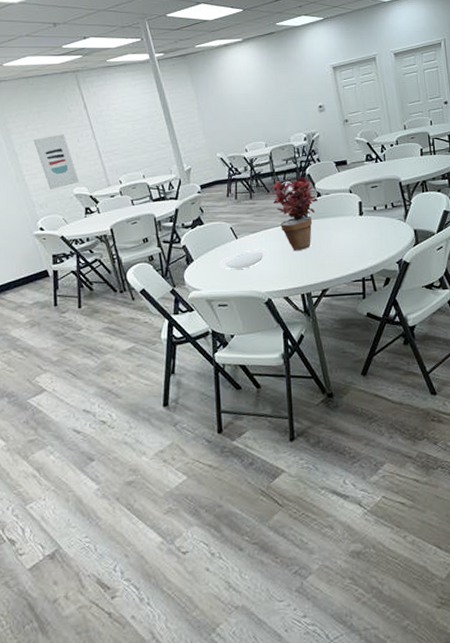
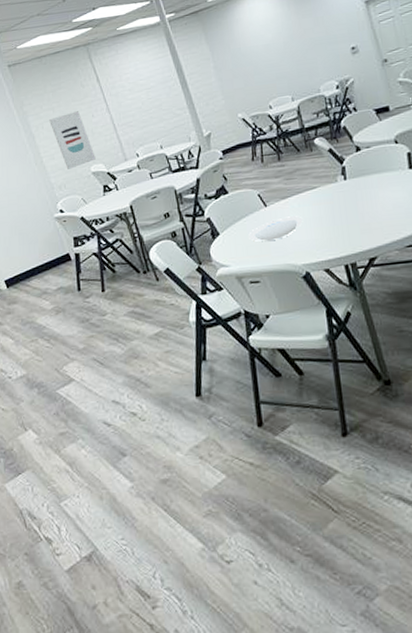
potted plant: present [268,177,318,251] -> none [299,130,357,216]

